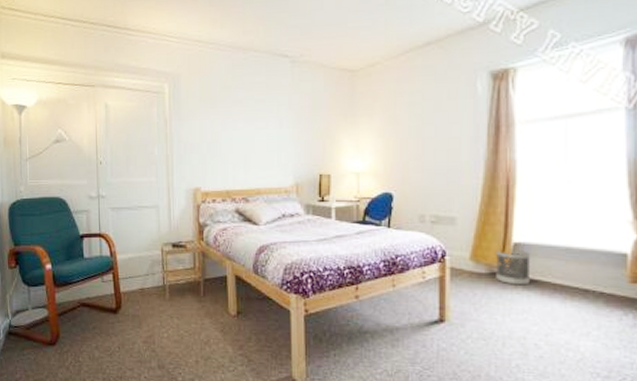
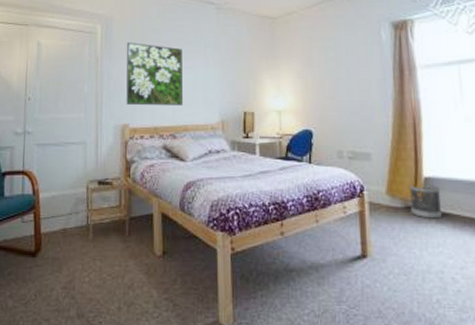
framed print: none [195,101,256,169] -> present [126,41,184,106]

